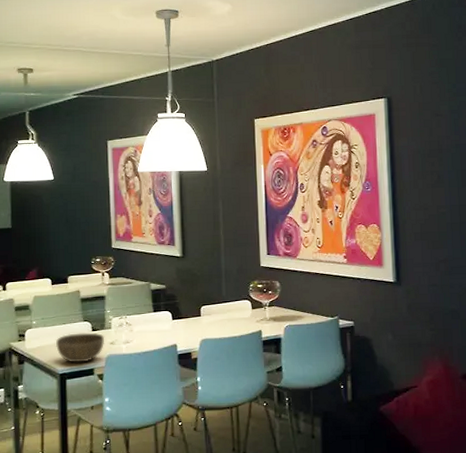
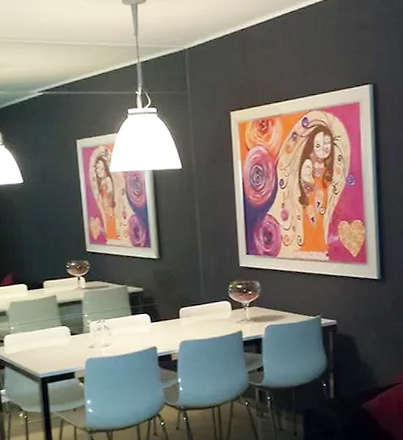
bowl: present [56,332,105,363] -> none [35,337,84,367]

